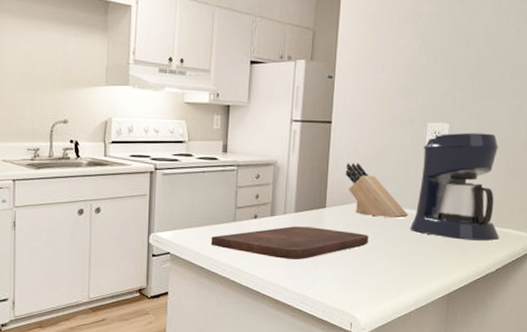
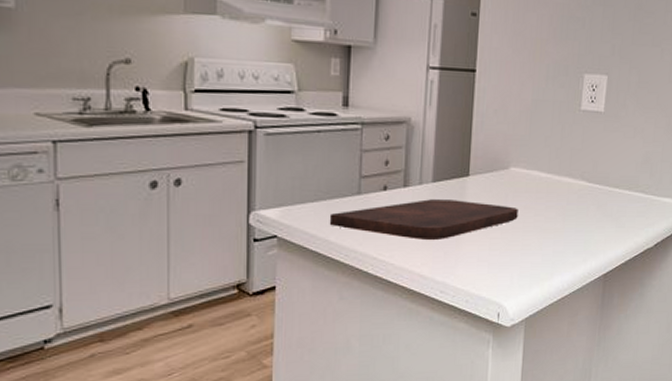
knife block: present [345,163,409,219] -> none [491,121,563,188]
coffee maker: present [410,132,500,241] -> none [564,86,660,212]

